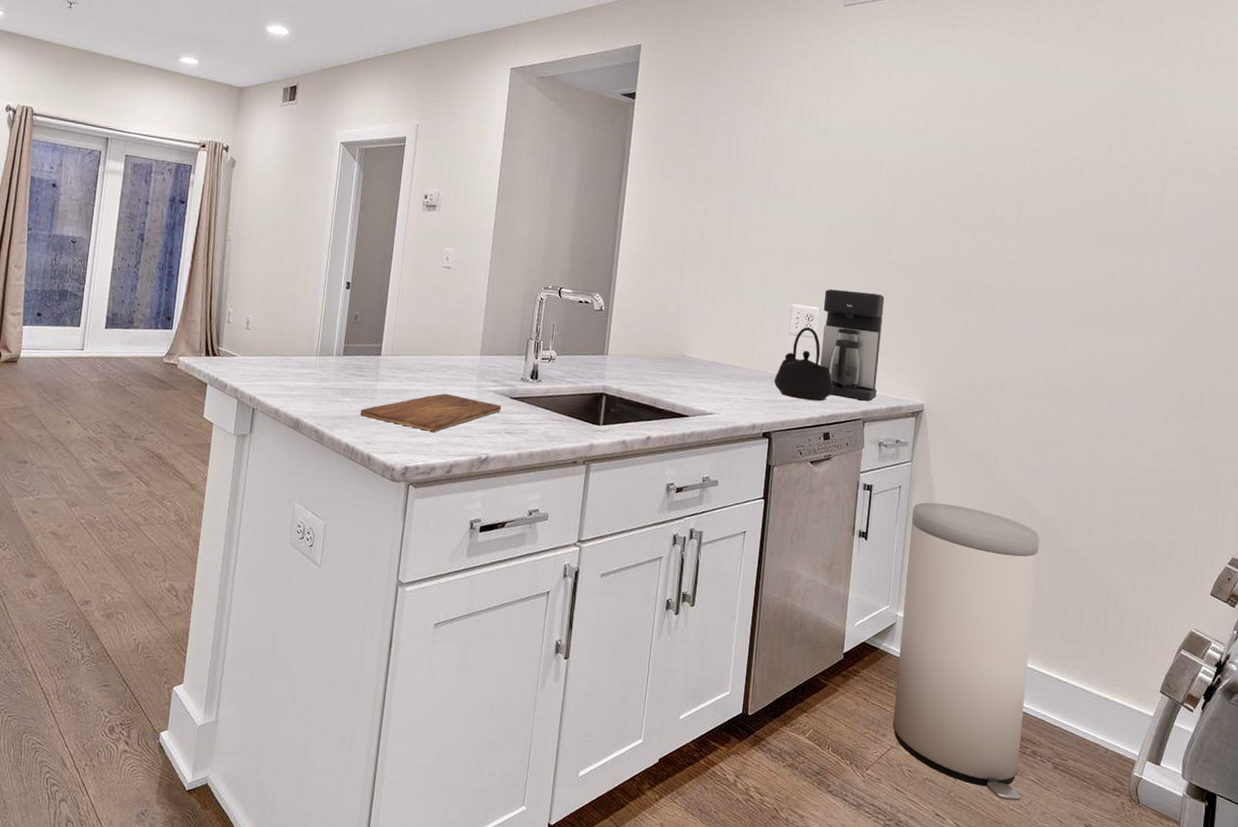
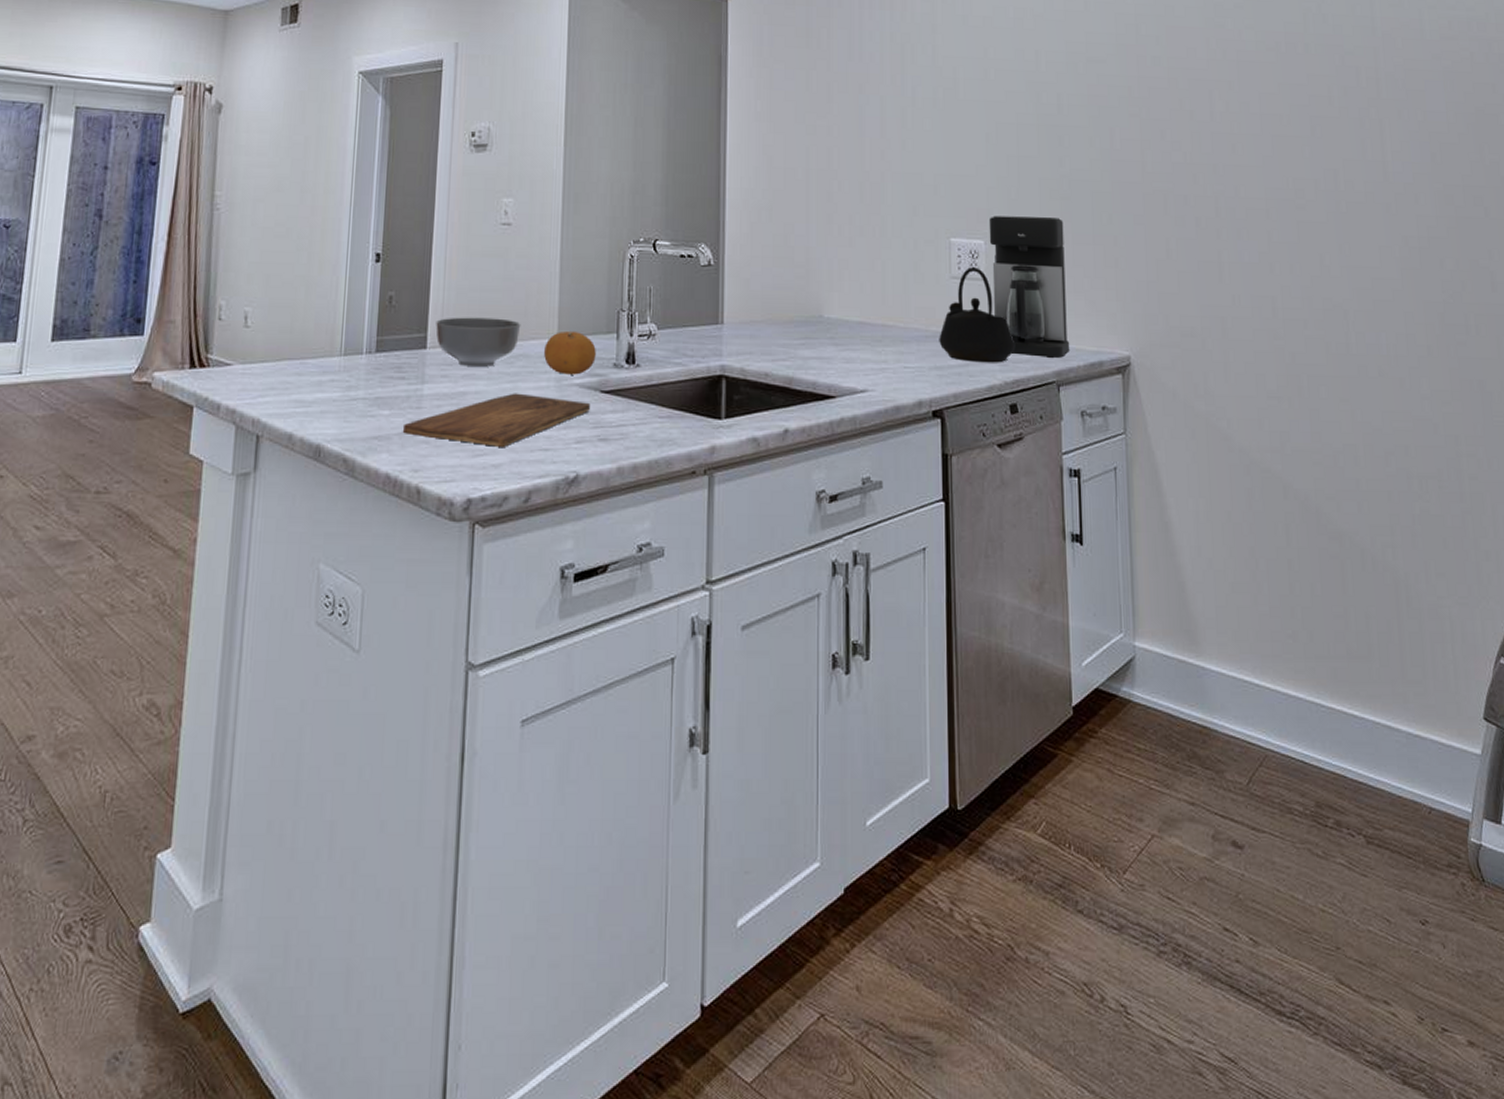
bowl: none [388,334,453,373] -> present [435,317,521,367]
fruit: none [469,351,509,384] -> present [544,332,596,375]
pedal bin: present [892,502,1040,802] -> none [1135,486,1331,898]

